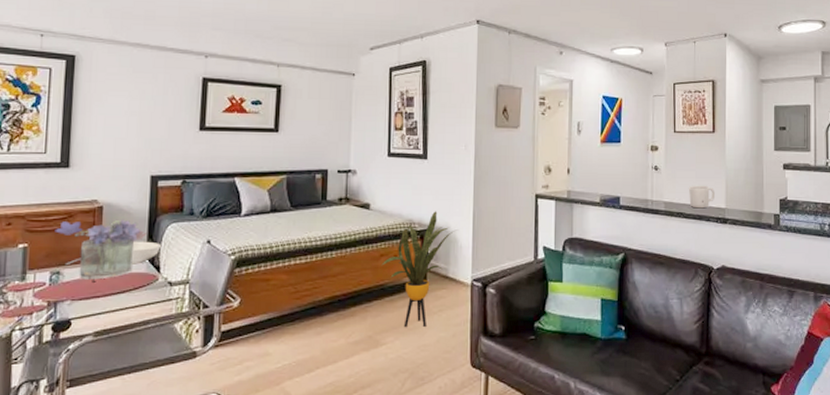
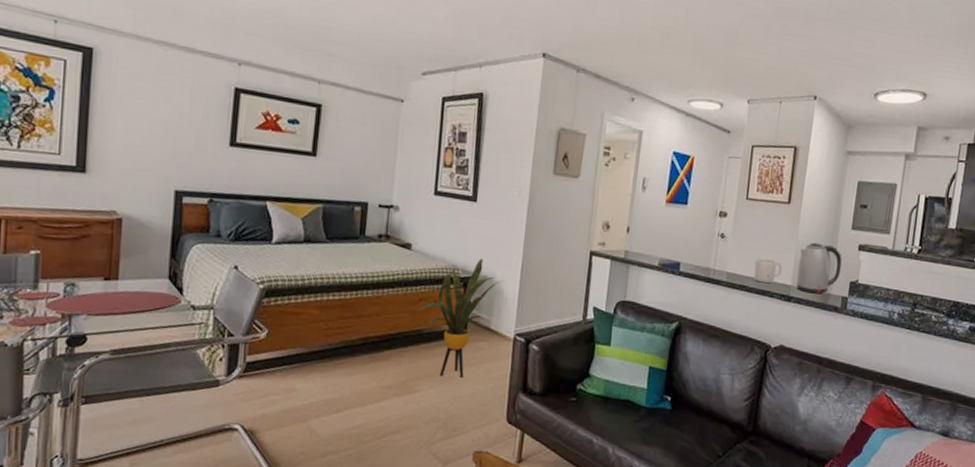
flower bouquet: present [54,219,147,282] -> none [69,230,169,298]
bowl: present [132,241,162,264] -> none [153,259,186,284]
kettle: none [730,166,770,214] -> present [796,242,842,295]

